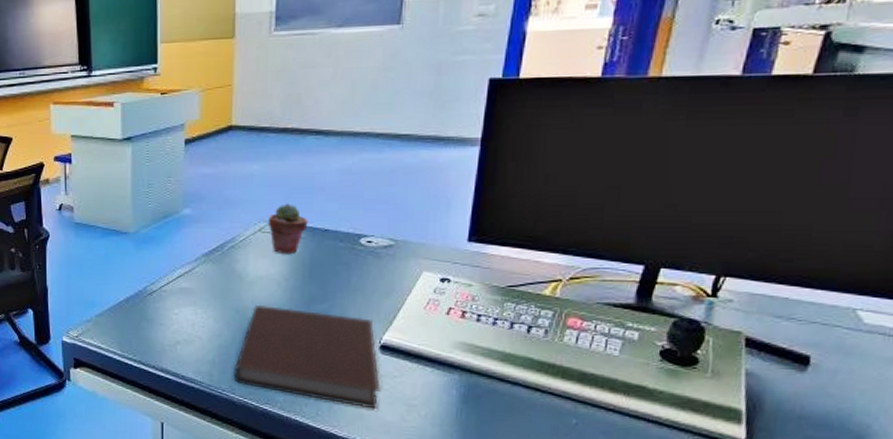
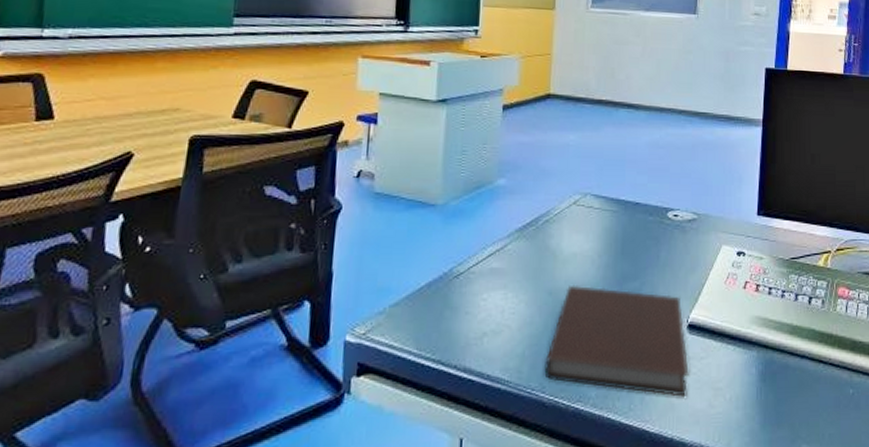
potted succulent: present [267,203,308,255] -> none [582,175,621,229]

